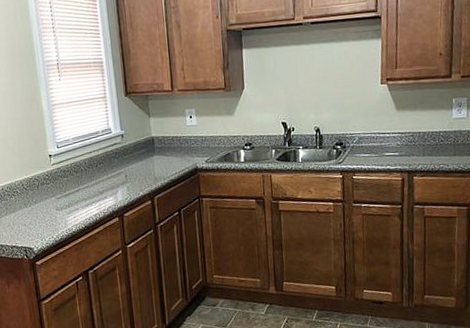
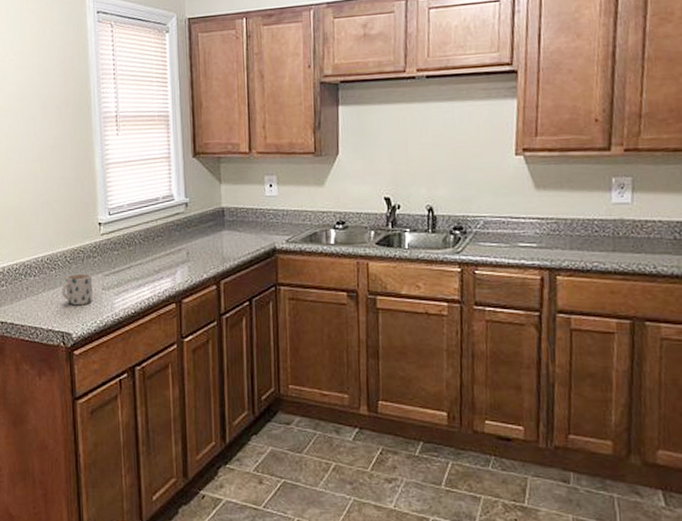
mug: none [21,197,49,225] -> present [61,273,92,306]

